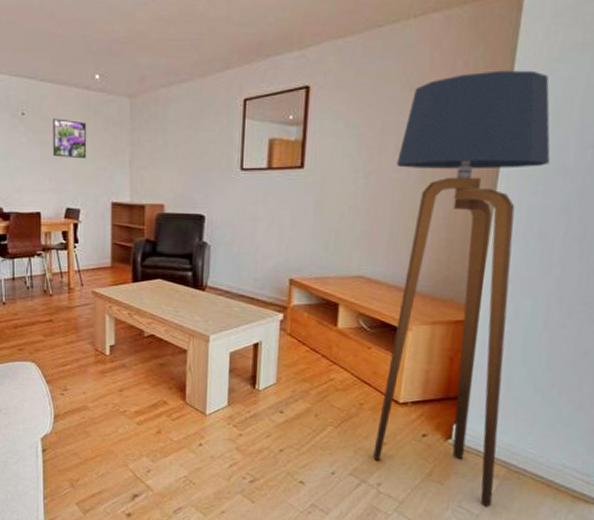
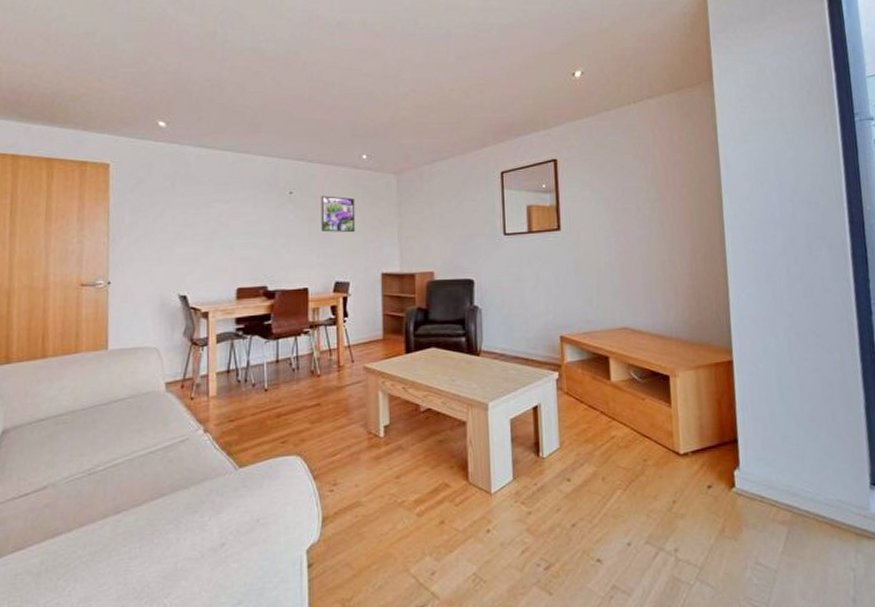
floor lamp: present [373,70,551,507] -> none [639,142,786,560]

